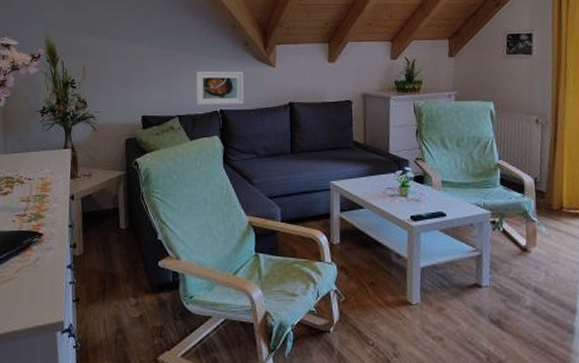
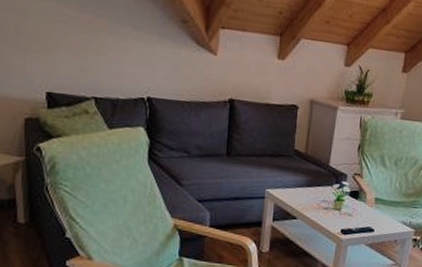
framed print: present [196,71,243,105] -> none [118,46,178,94]

